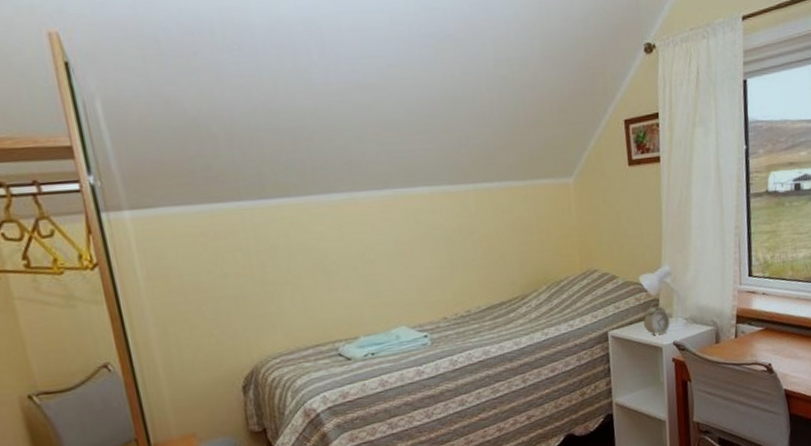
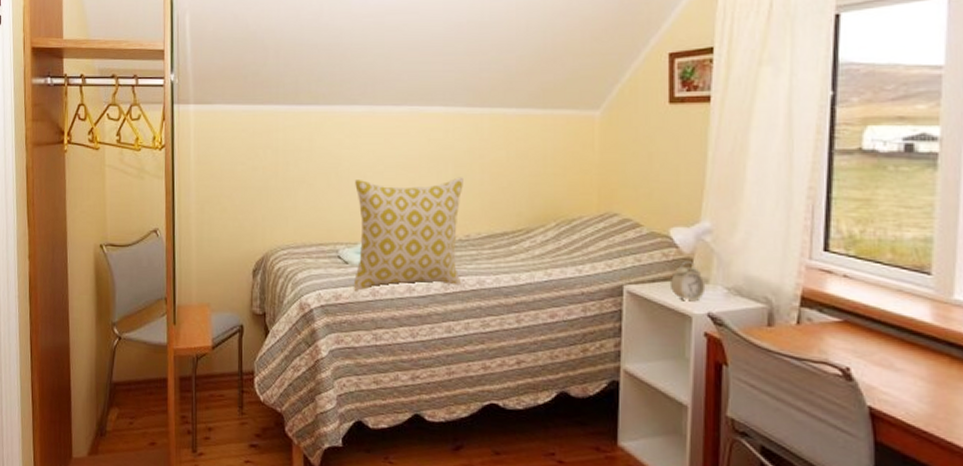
pillow: none [345,255,469,386] -> present [353,177,463,291]

